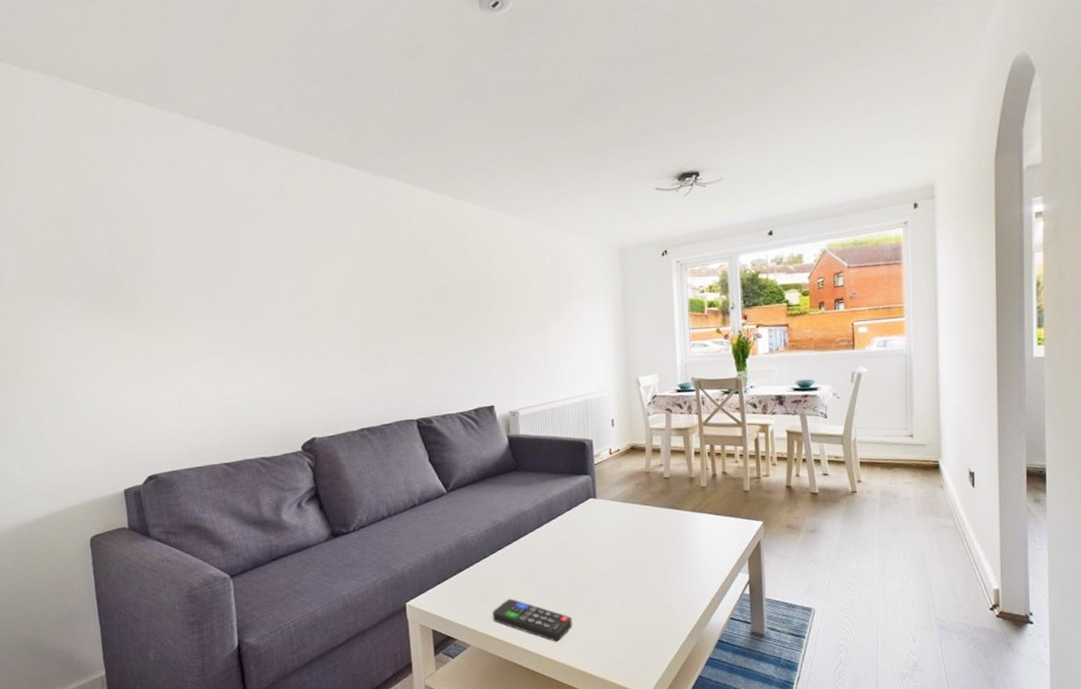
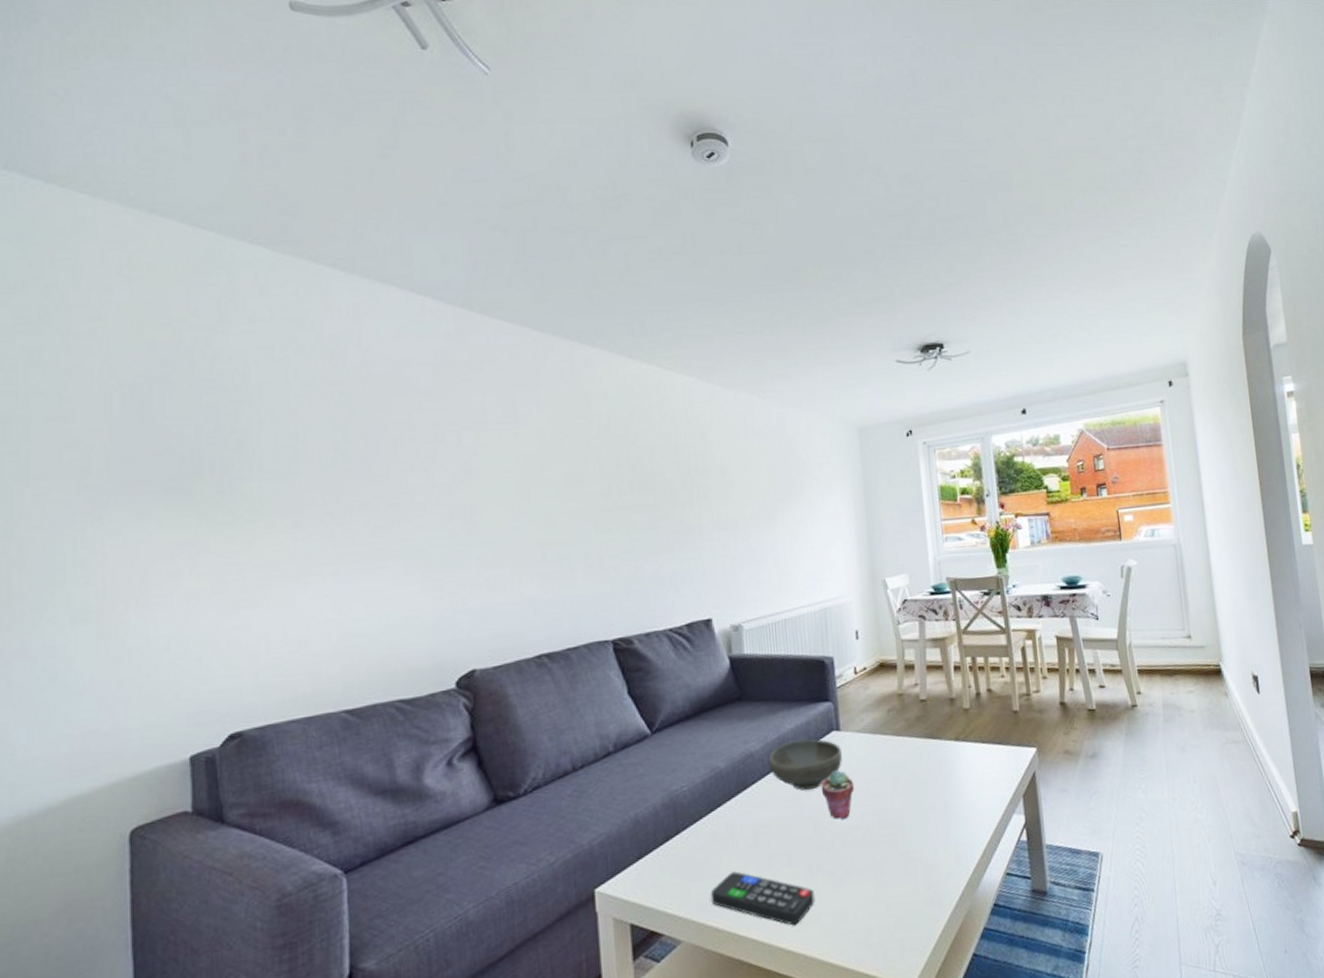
bowl: none [538,503,597,542] -> present [768,739,842,790]
potted succulent: none [579,529,607,567] -> present [820,770,855,820]

